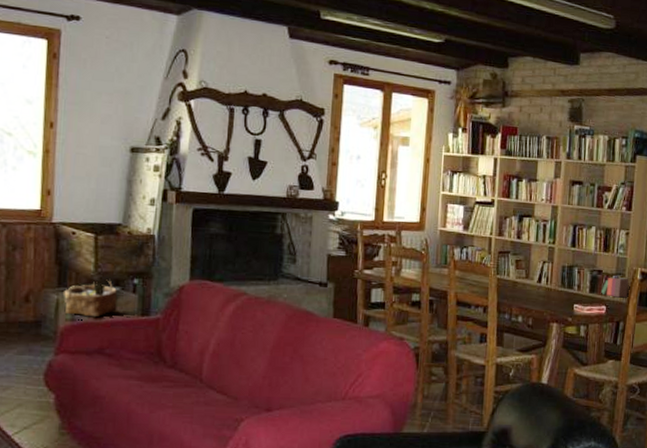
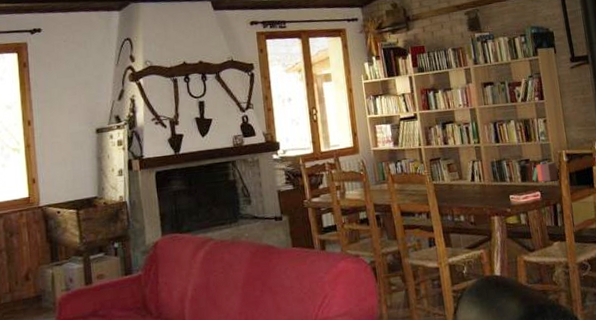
woven basket: present [64,279,118,318] -> none [57,248,104,286]

